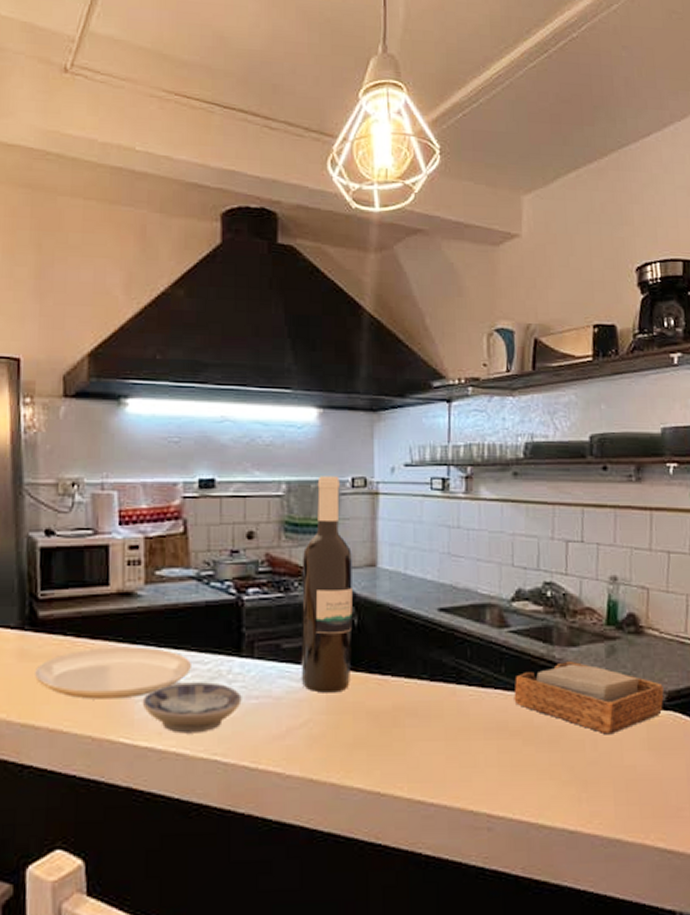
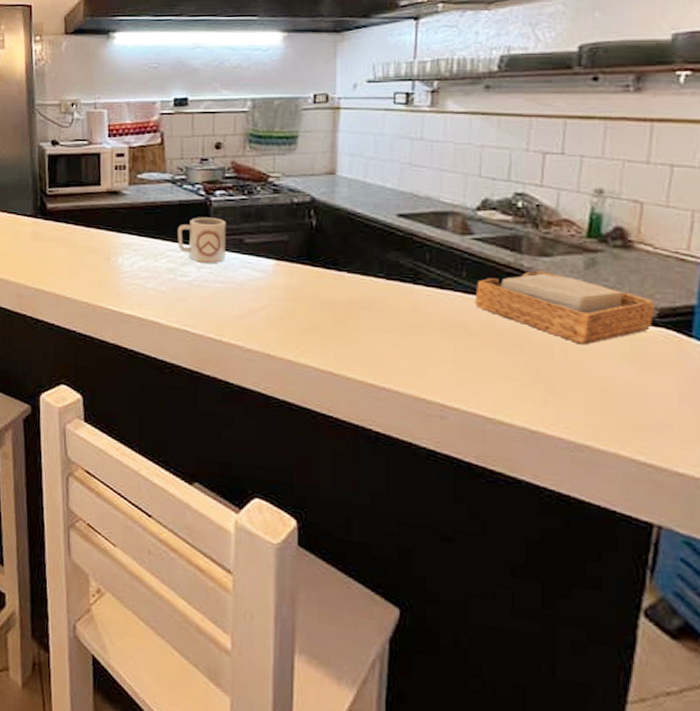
plate: present [33,646,193,699] -> none [44,234,168,276]
bowl: present [142,682,242,734] -> none [126,266,209,308]
cup: none [205,620,261,677] -> present [178,217,226,264]
wine bottle: present [300,476,353,693] -> none [261,93,313,284]

